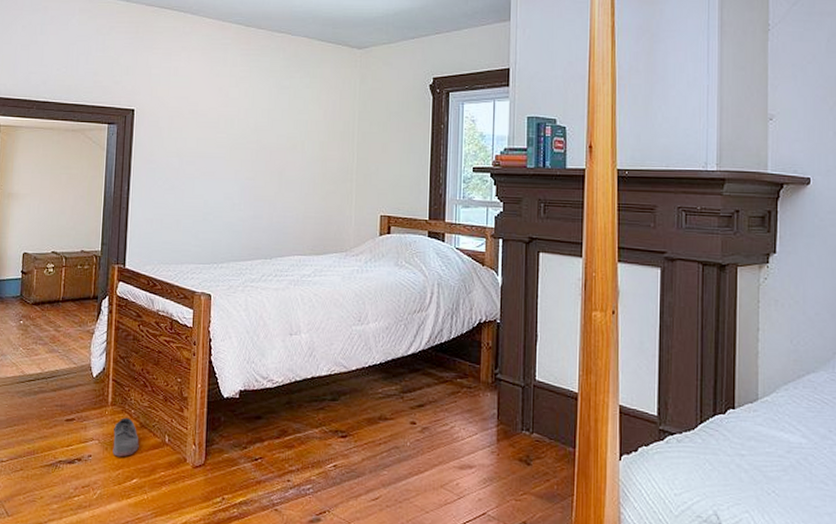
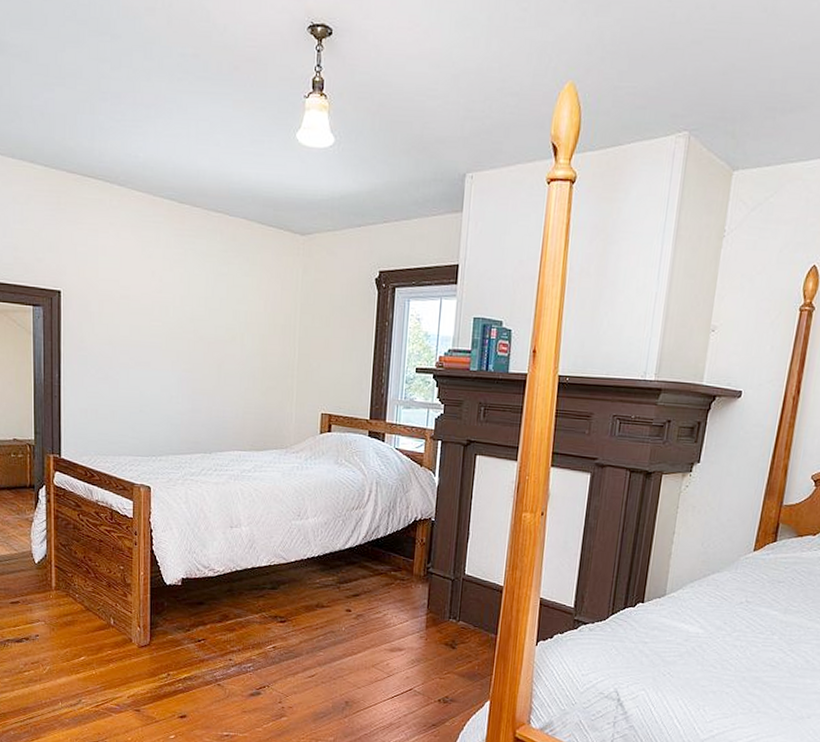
shoe: present [112,418,139,457] -> none [59,601,85,637]

